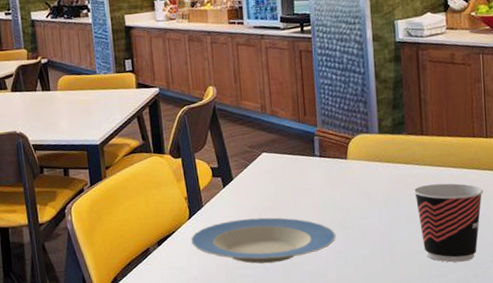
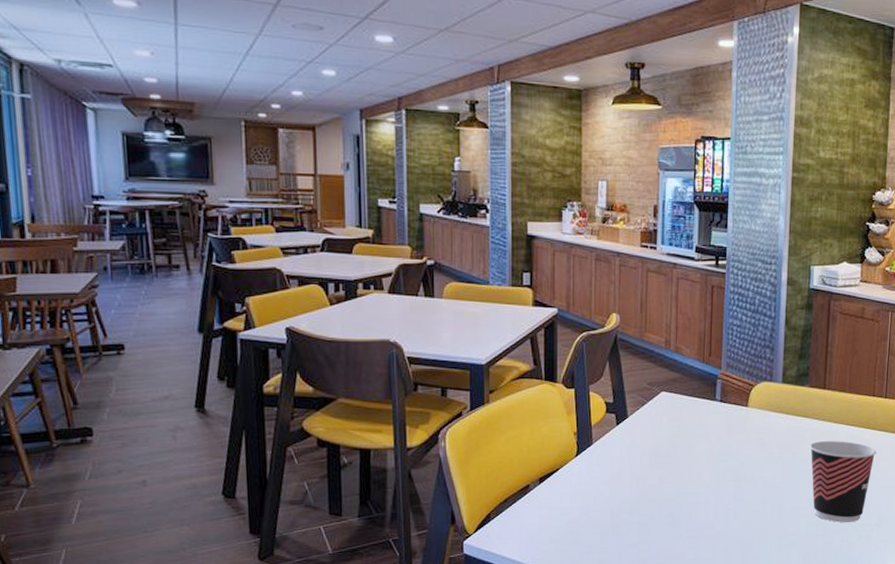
plate: present [191,217,336,264] -> none [576,461,728,511]

